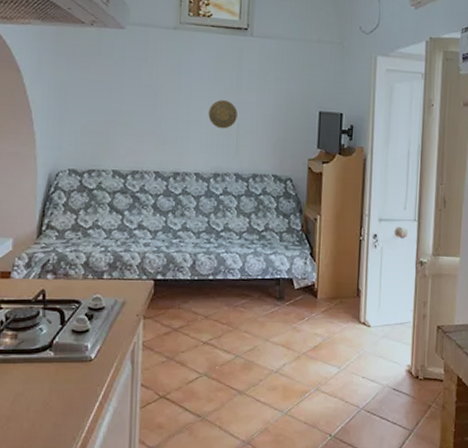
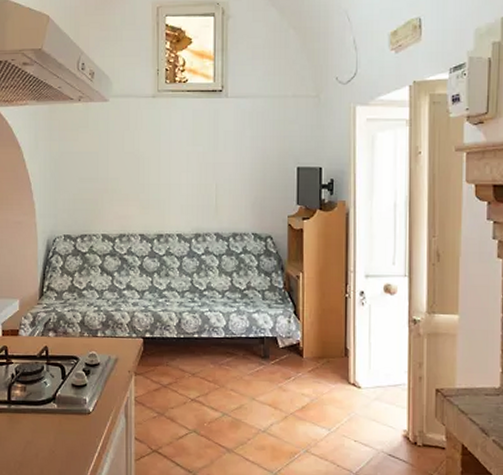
decorative plate: present [208,100,238,129] -> none [188,162,216,190]

